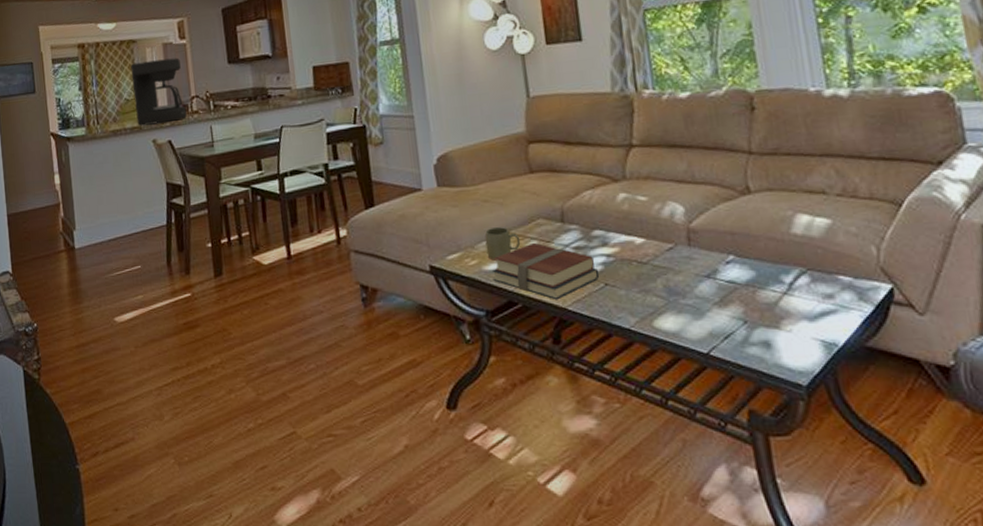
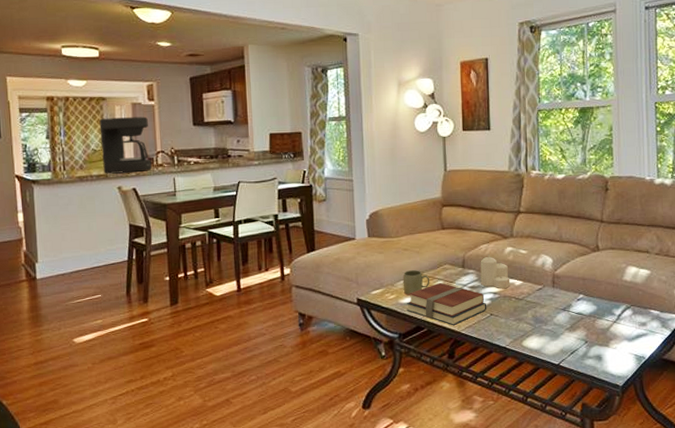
candle: none [584,203,629,250] -> present [480,254,511,289]

